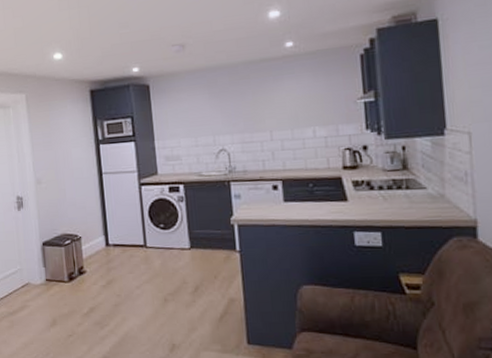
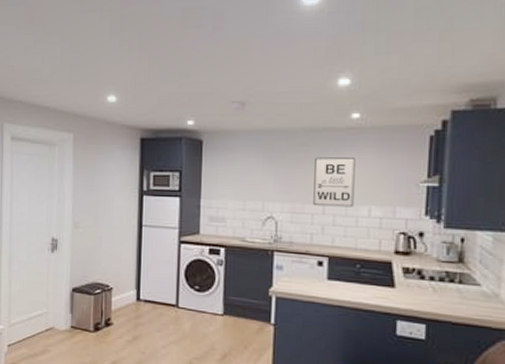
wall art: none [257,84,299,134] -> present [313,157,356,208]

